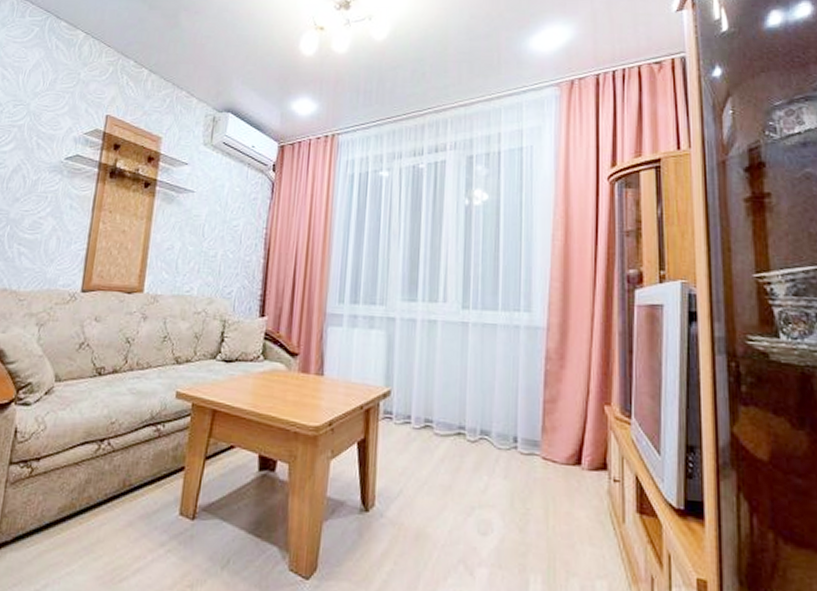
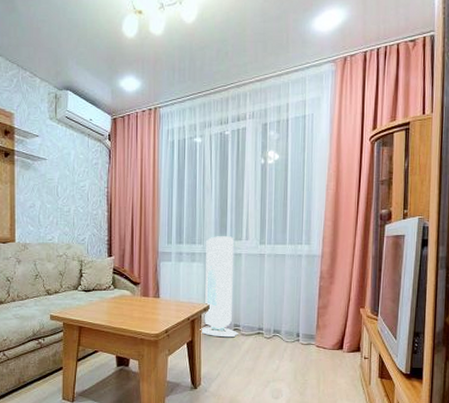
air purifier: none [376,295,430,438] -> present [200,236,238,338]

